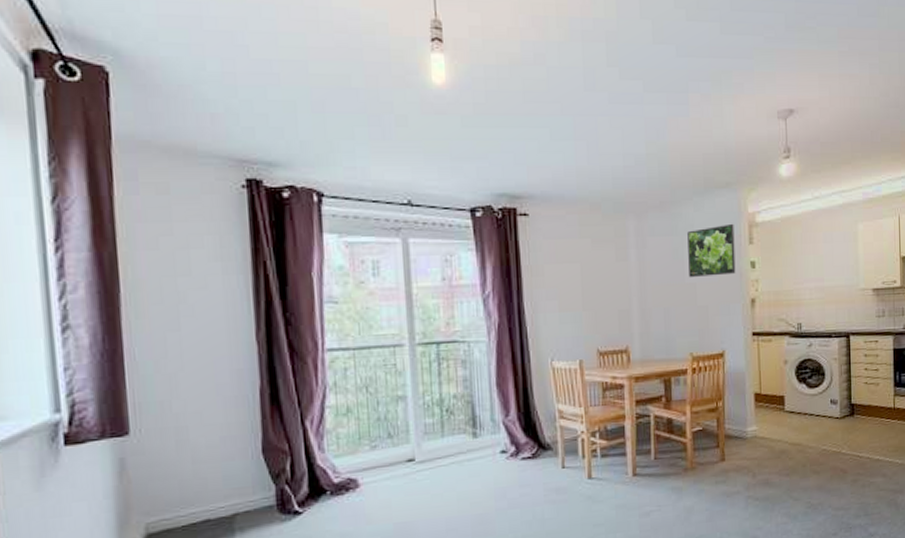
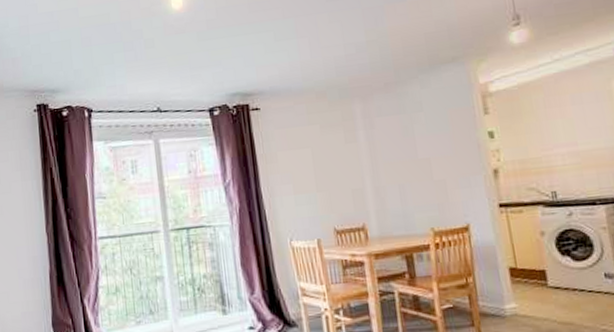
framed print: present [687,223,736,278] -> none [416,96,473,154]

